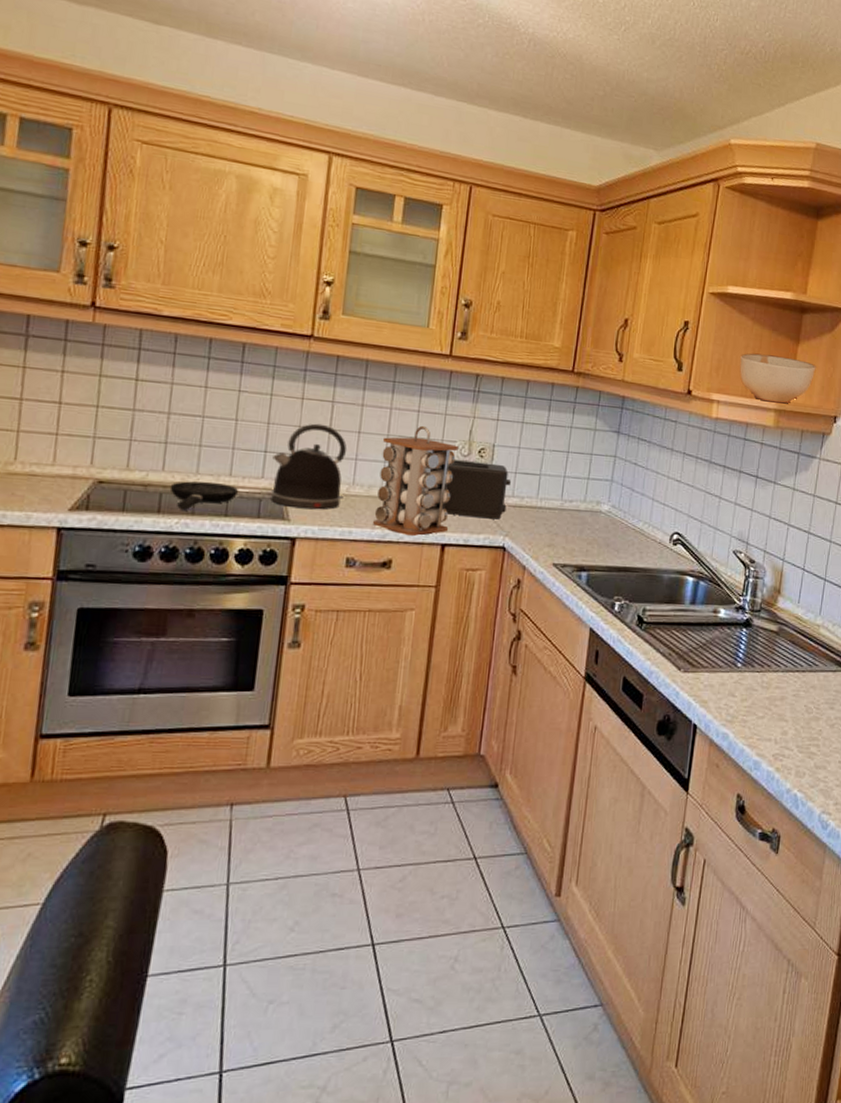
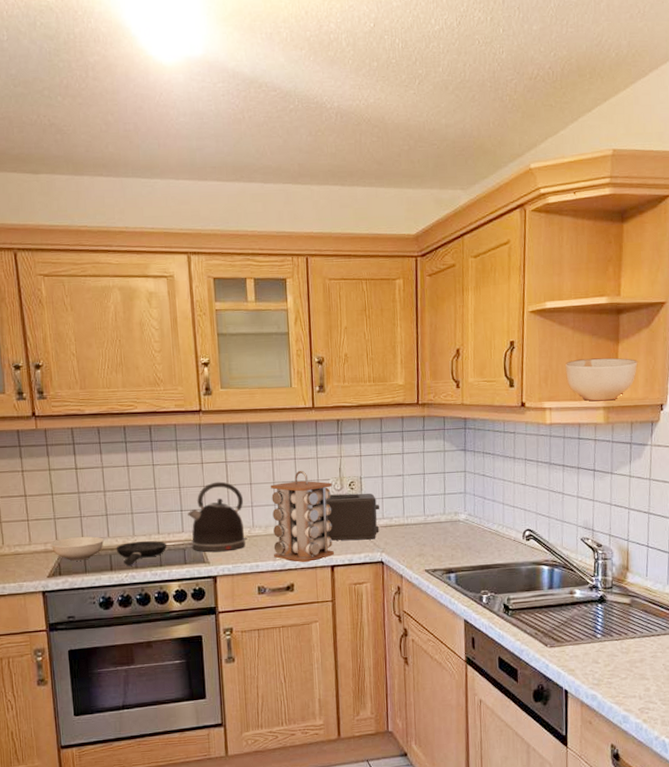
bowl: none [81,464,157,495] -> present [50,536,105,561]

